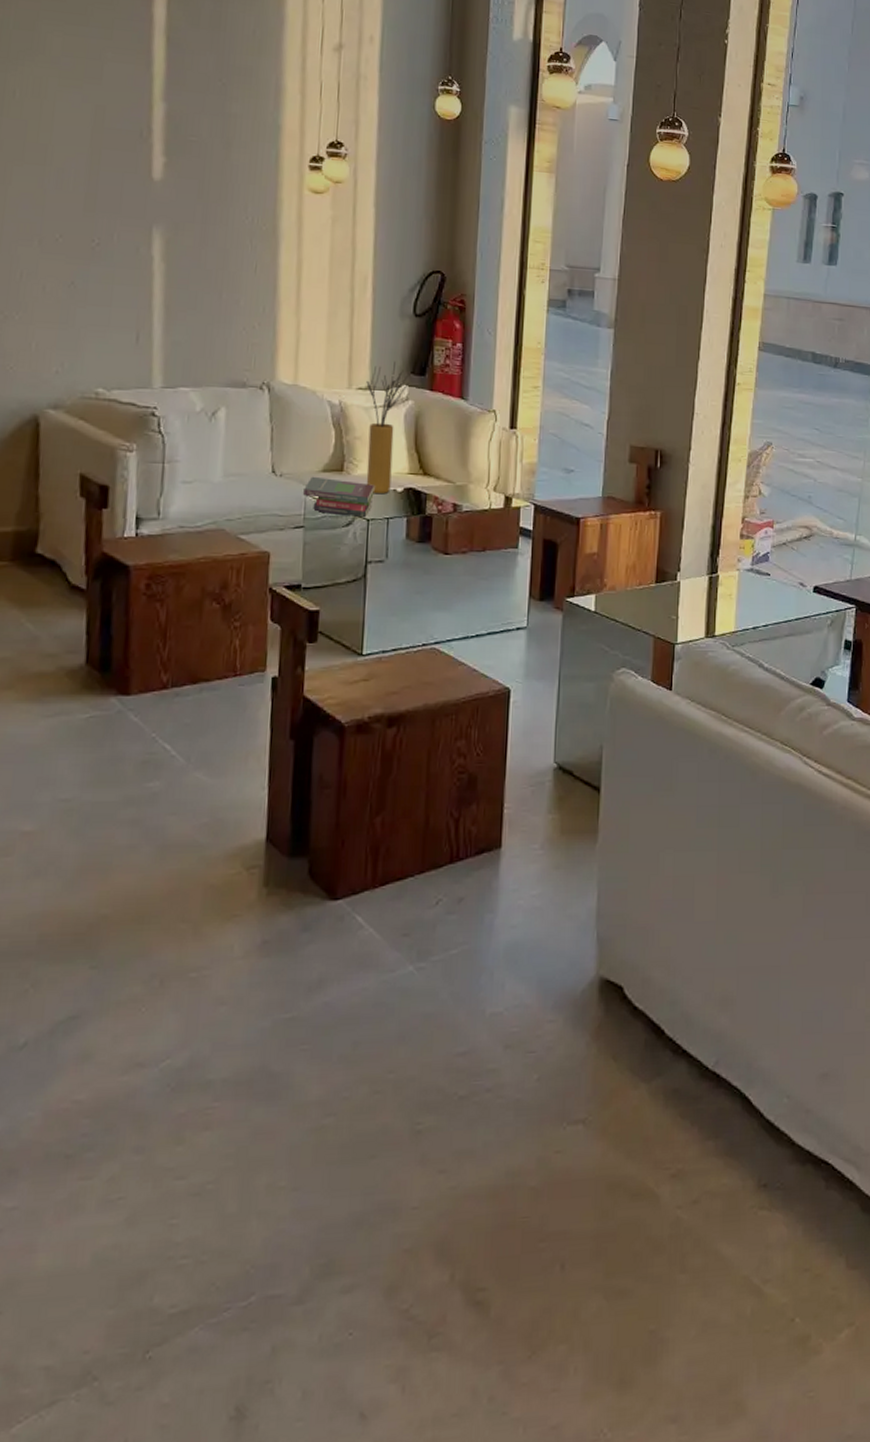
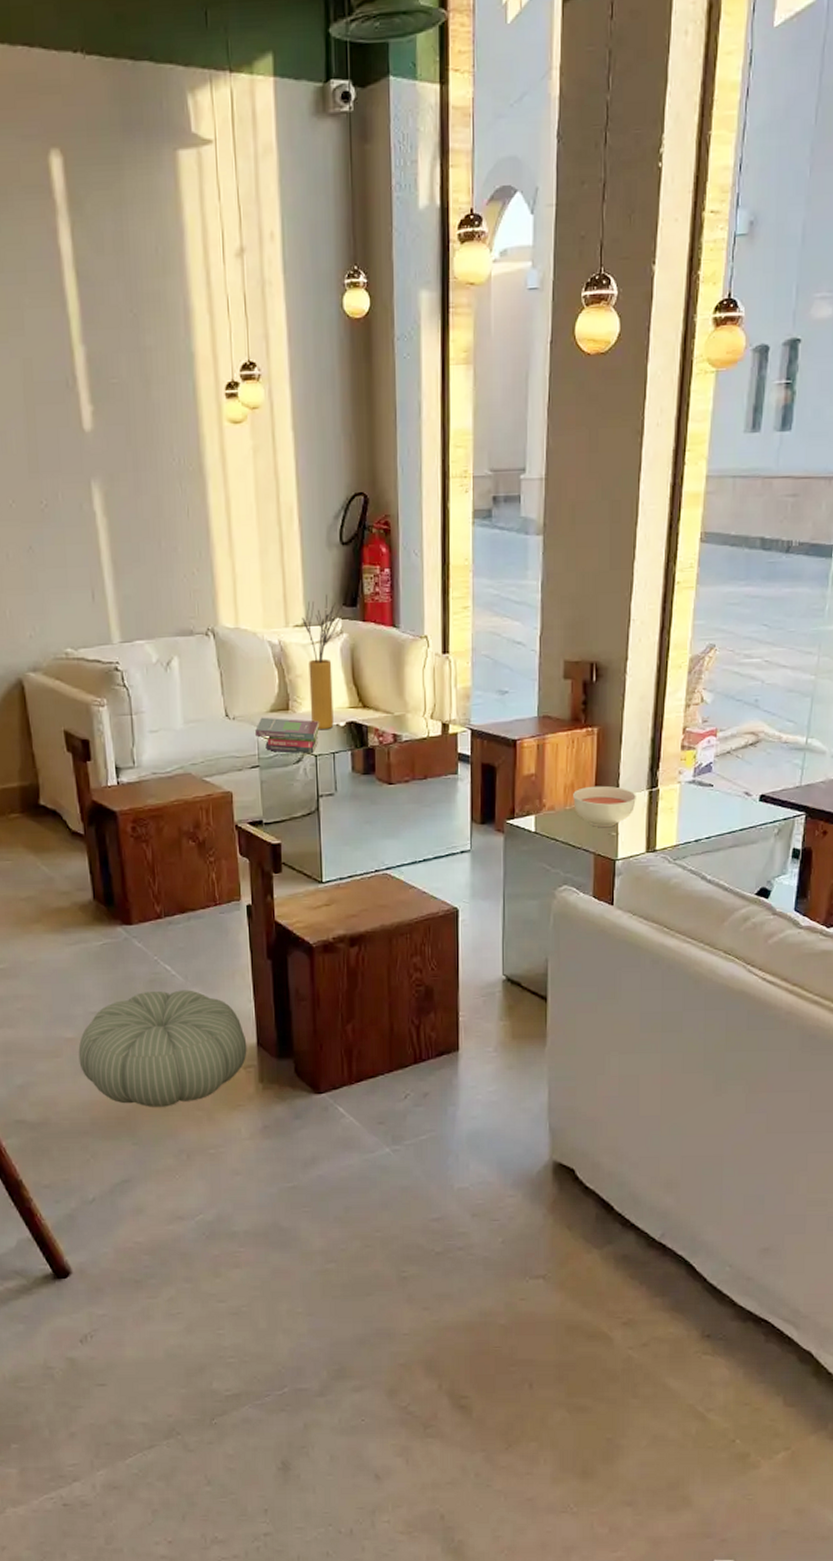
pouf: none [35,774,254,919] -> present [78,990,247,1107]
bowl: none [634,568,697,611] -> present [573,785,636,828]

